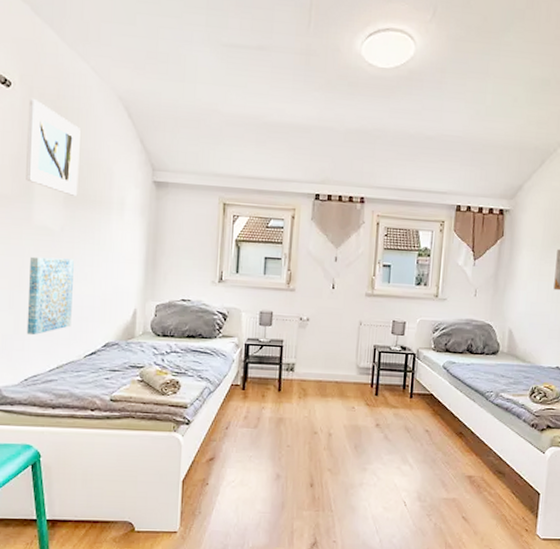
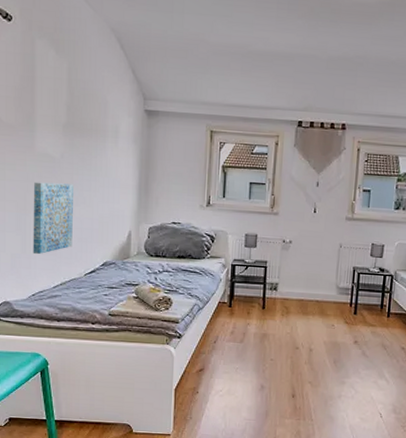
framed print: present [26,99,81,196] -> none [28,32,77,125]

